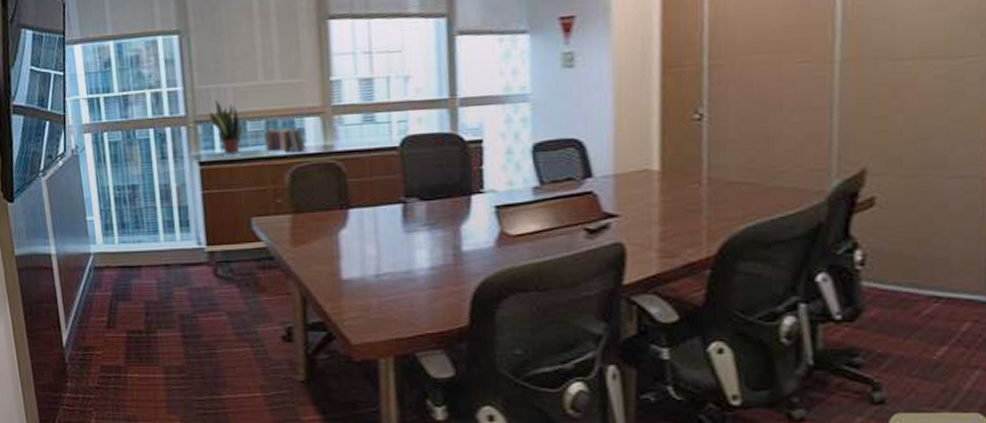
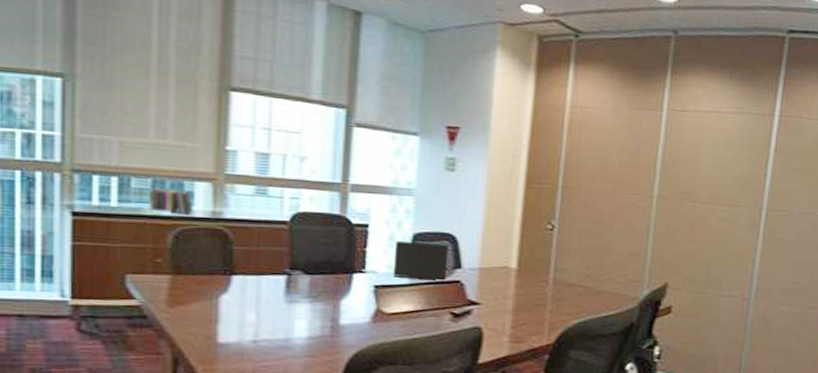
potted plant: present [210,100,249,157] -> none [90,151,135,211]
laptop: none [513,151,576,195] -> present [393,240,449,281]

